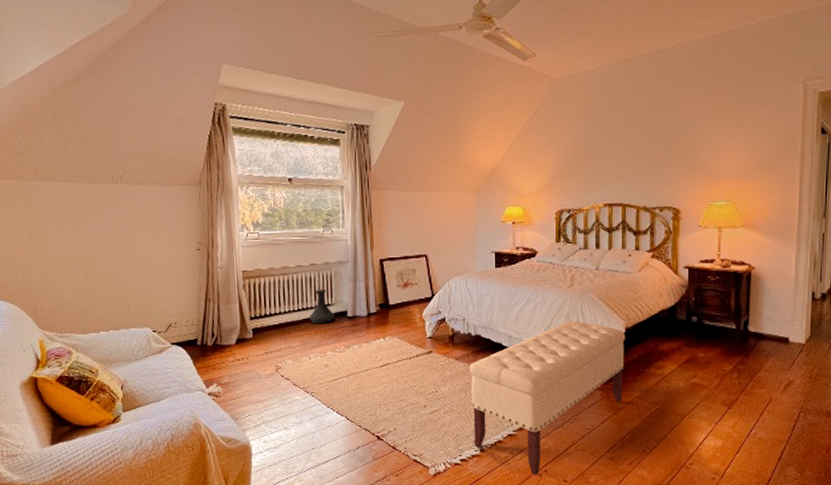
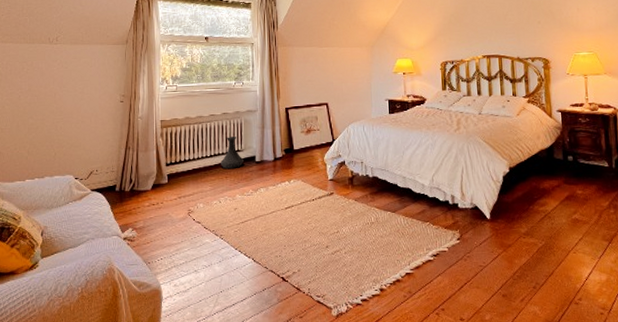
bench: present [469,320,626,476] -> none [368,161,511,315]

